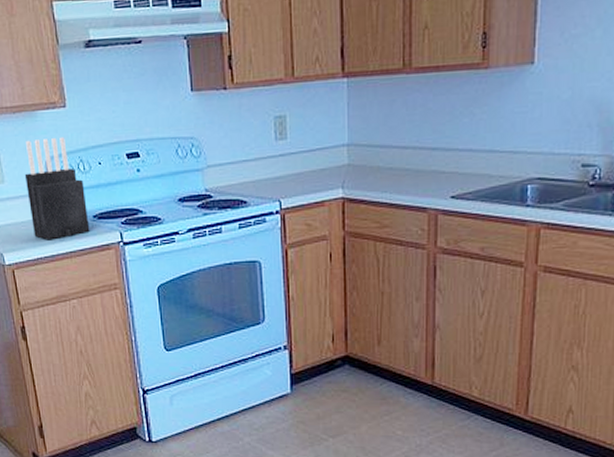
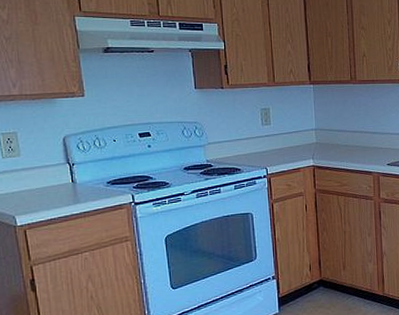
knife block: present [24,136,90,240] -> none [41,119,104,203]

